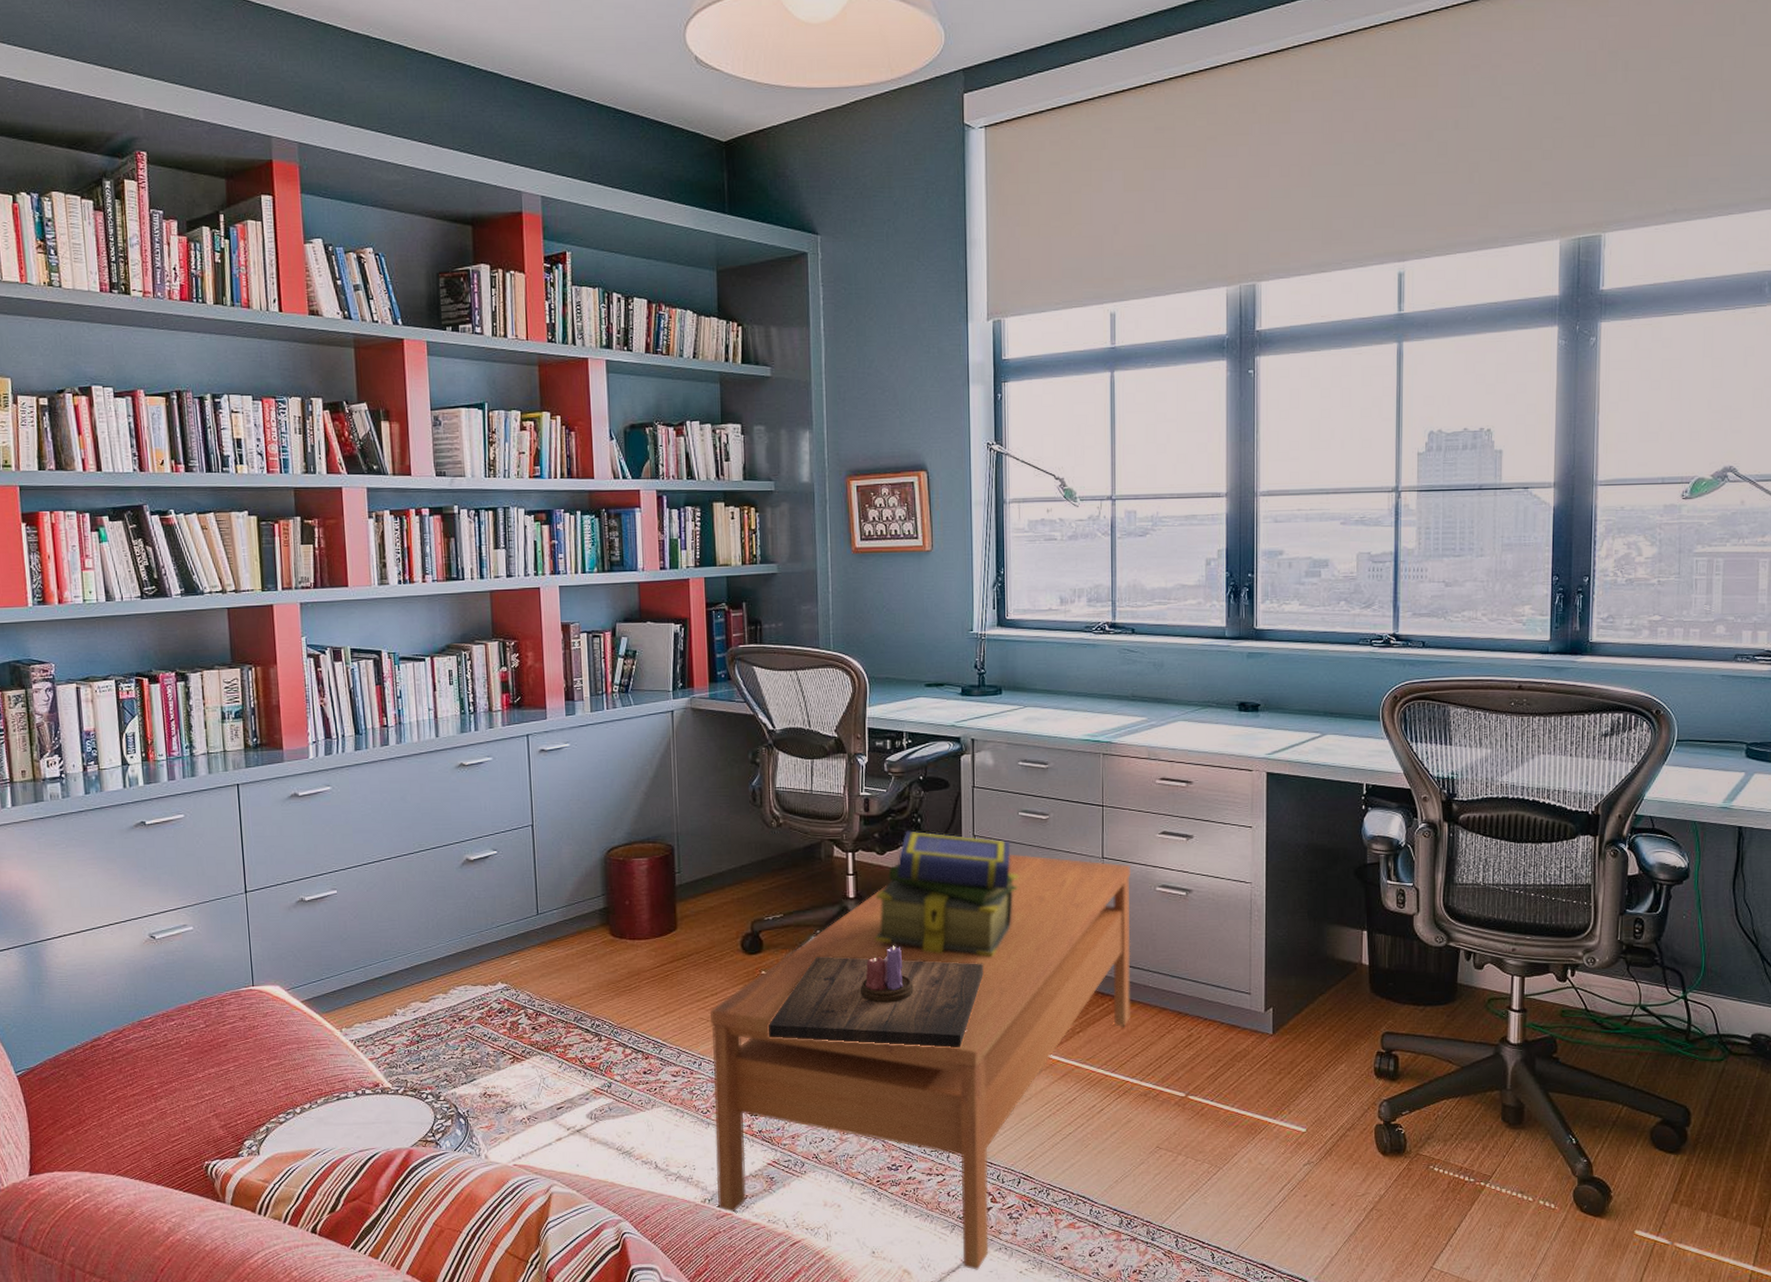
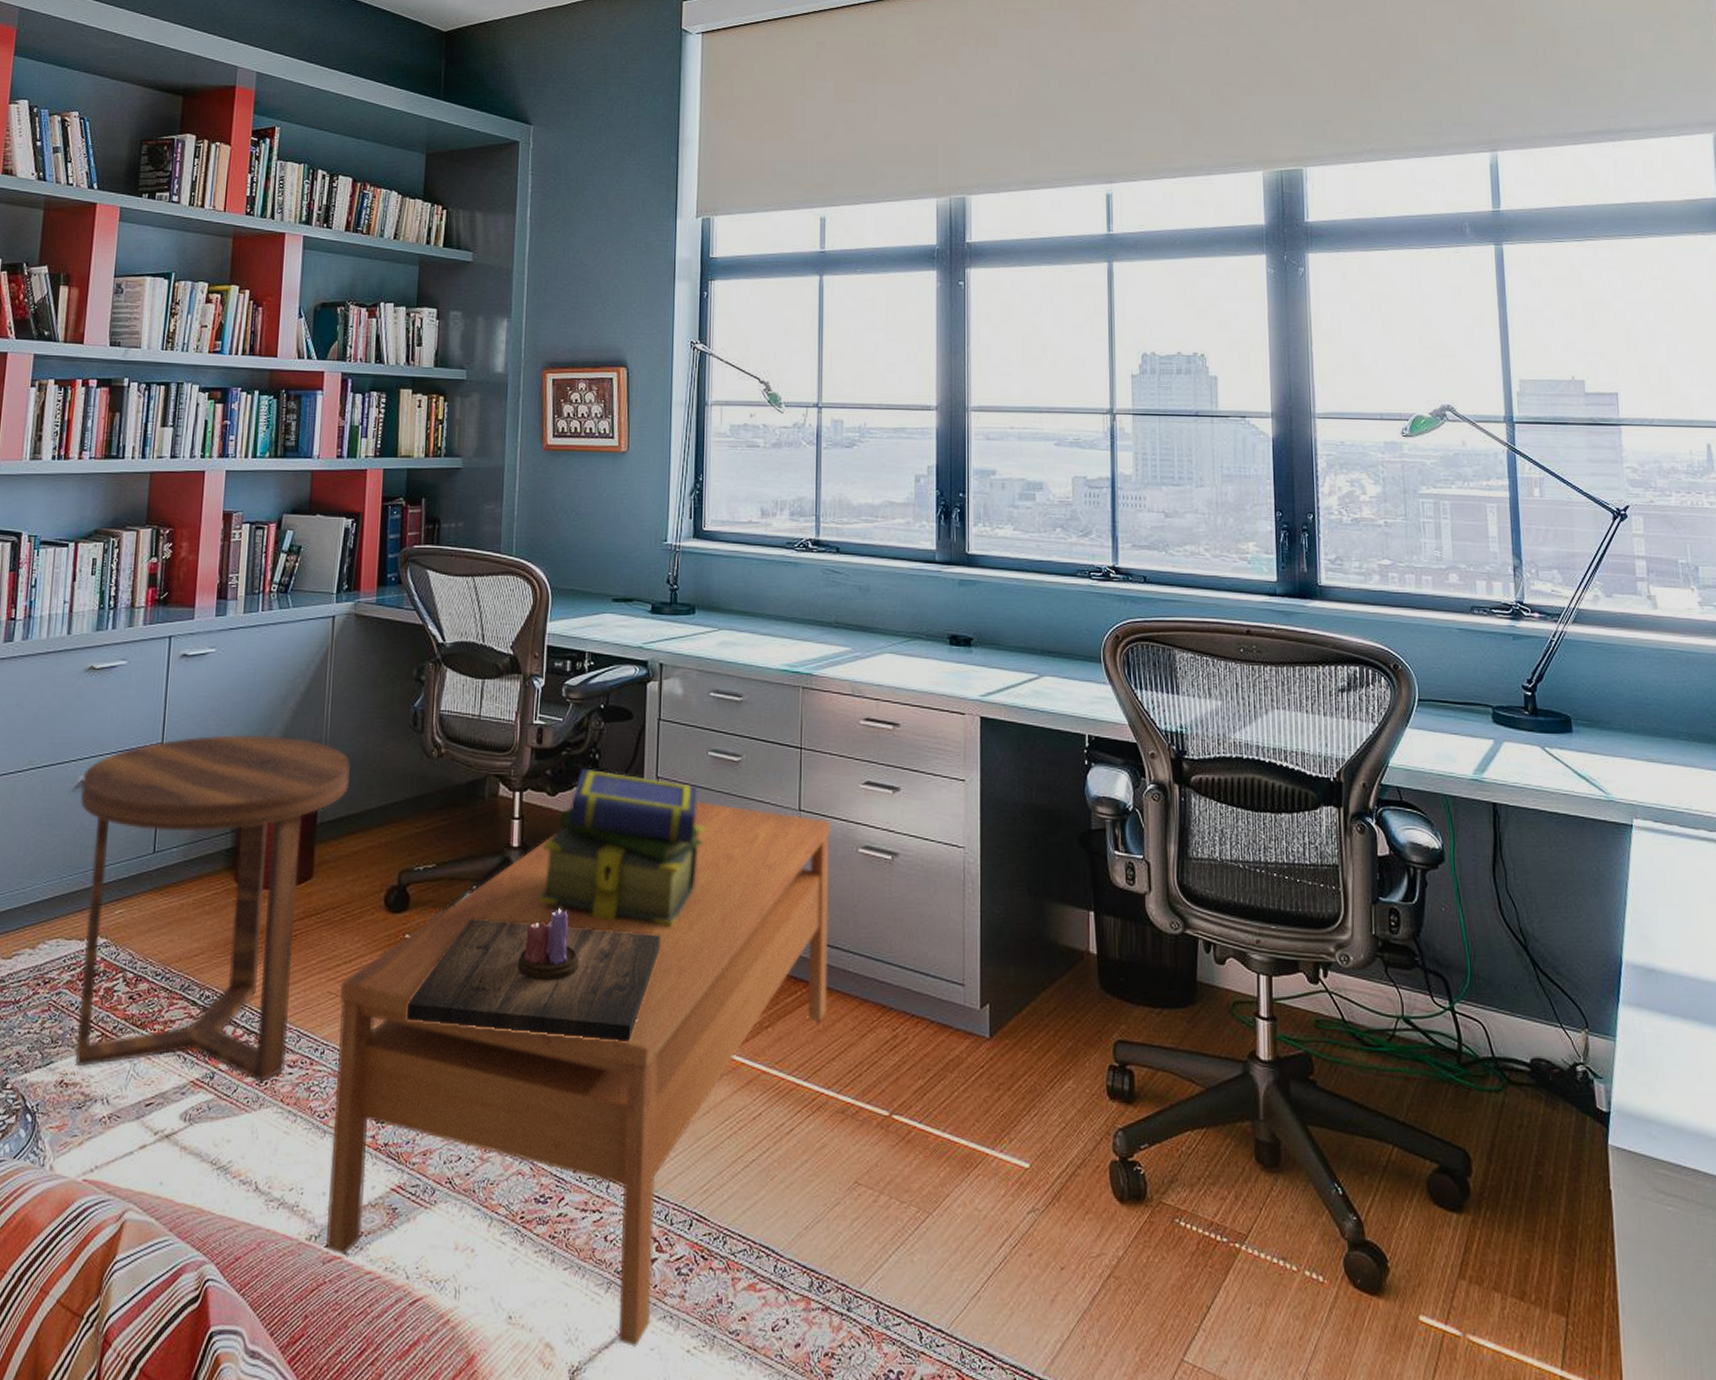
side table: none [467,815,700,1088] -> present [75,735,350,1082]

